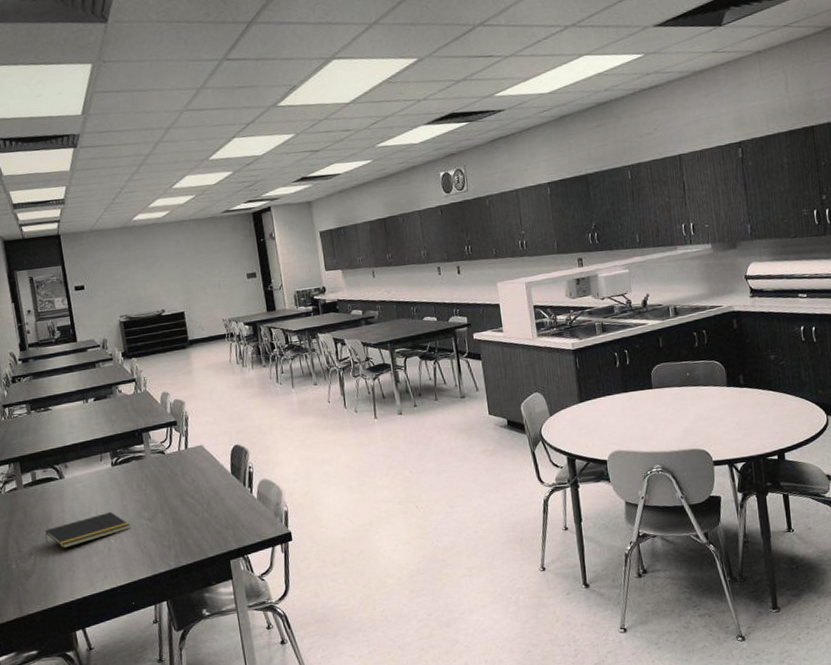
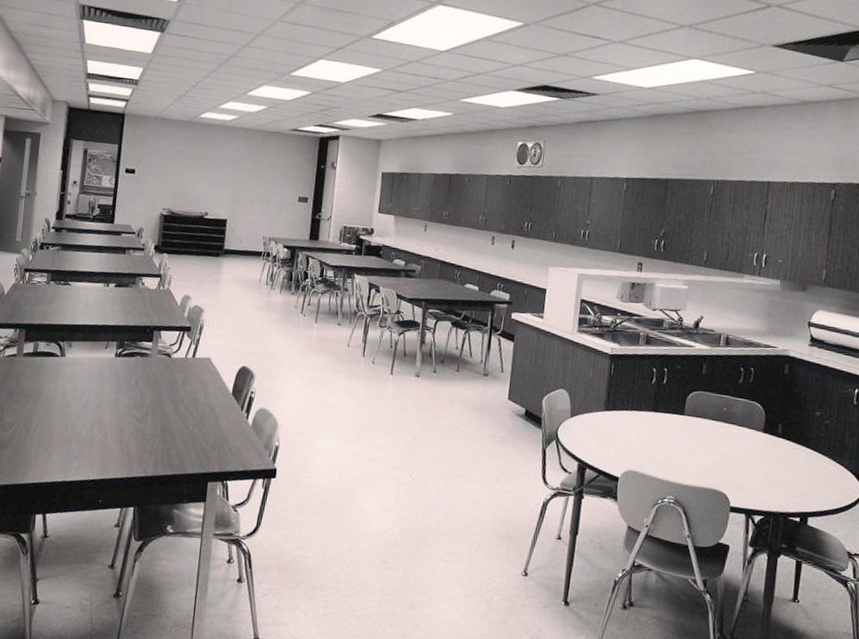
notepad: present [45,512,130,548] -> none [30,402,118,428]

